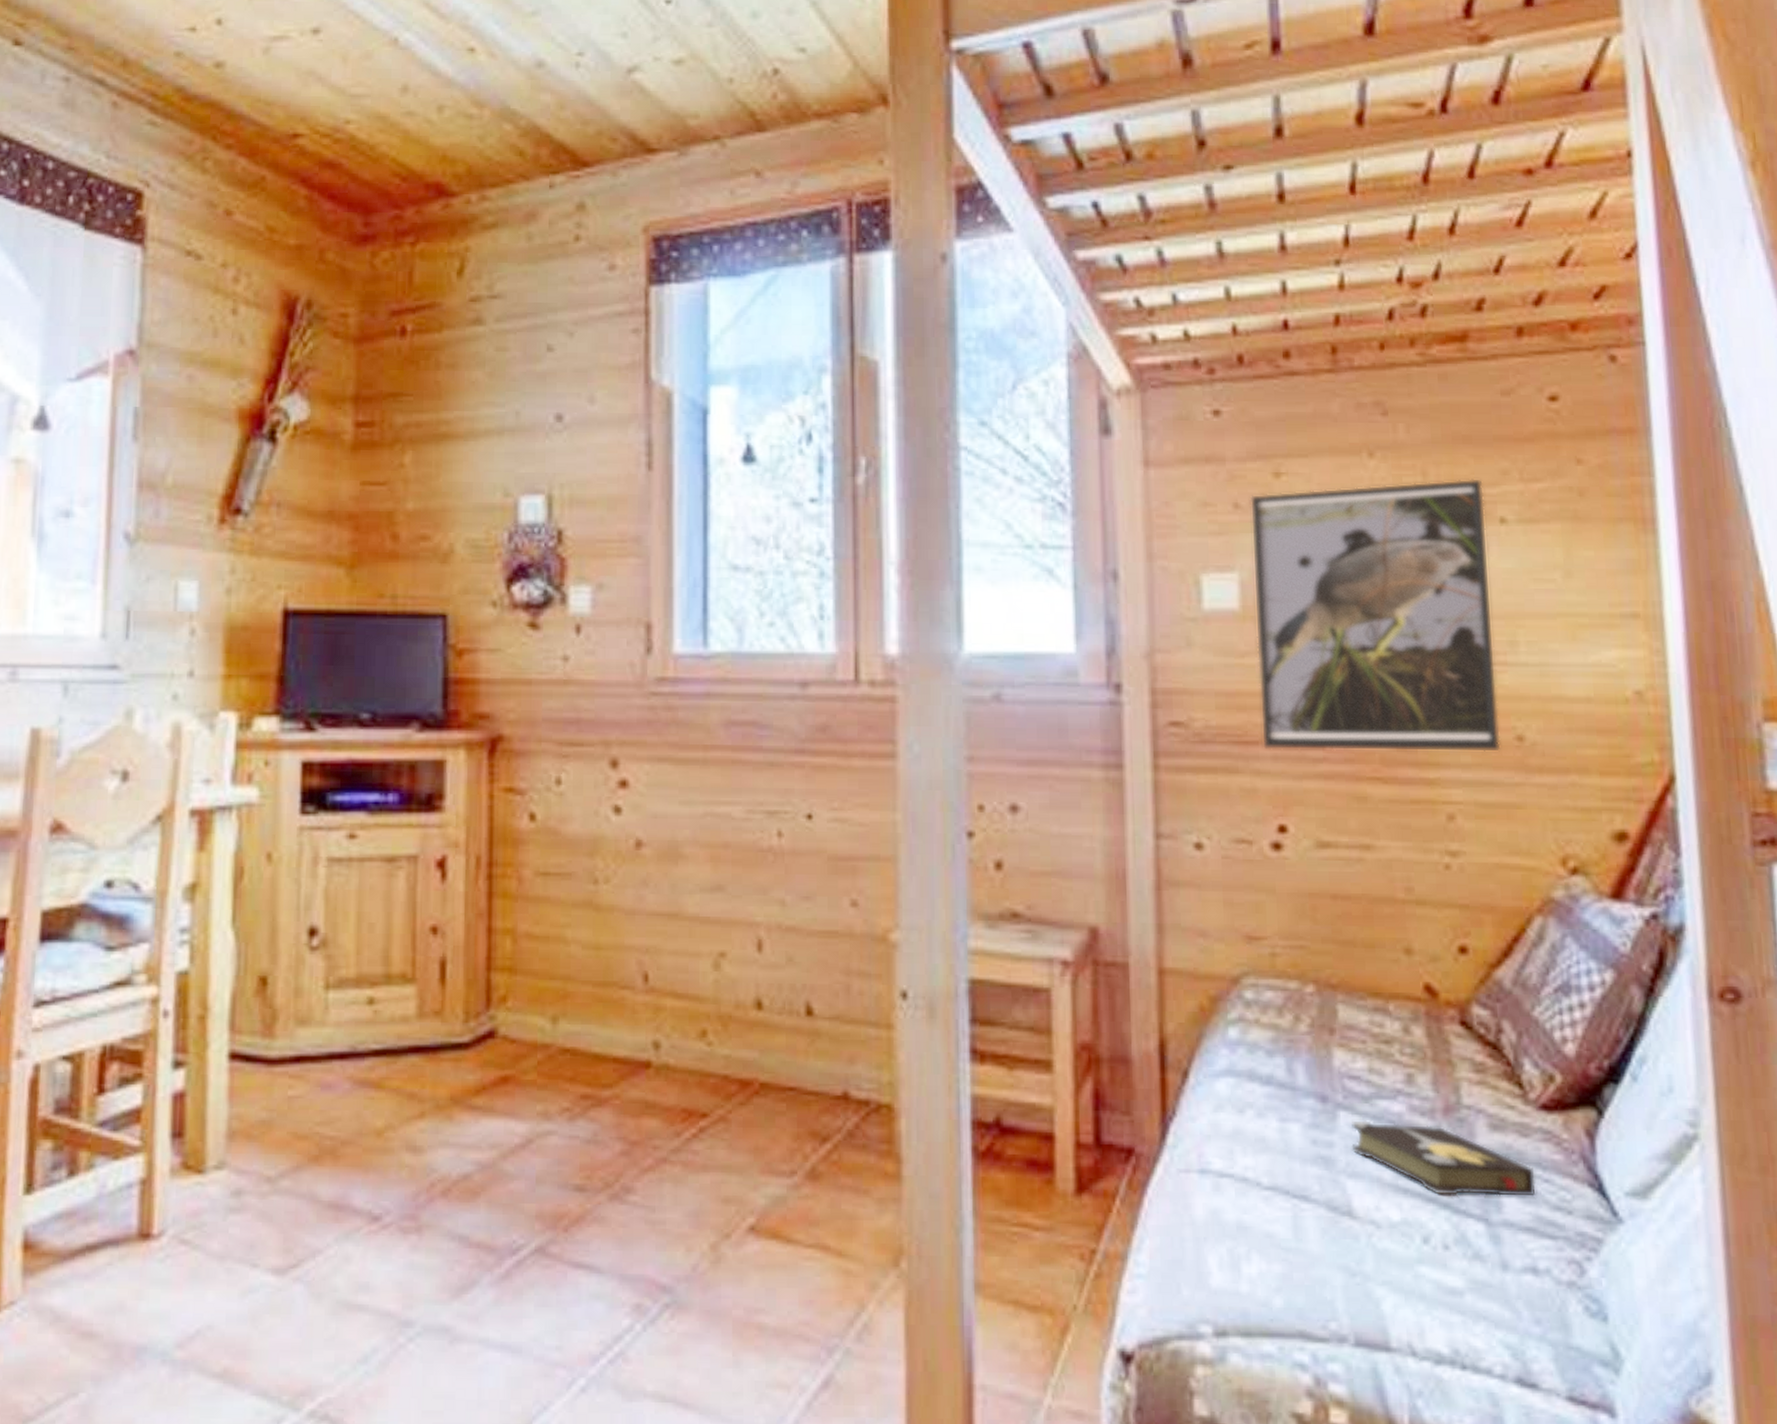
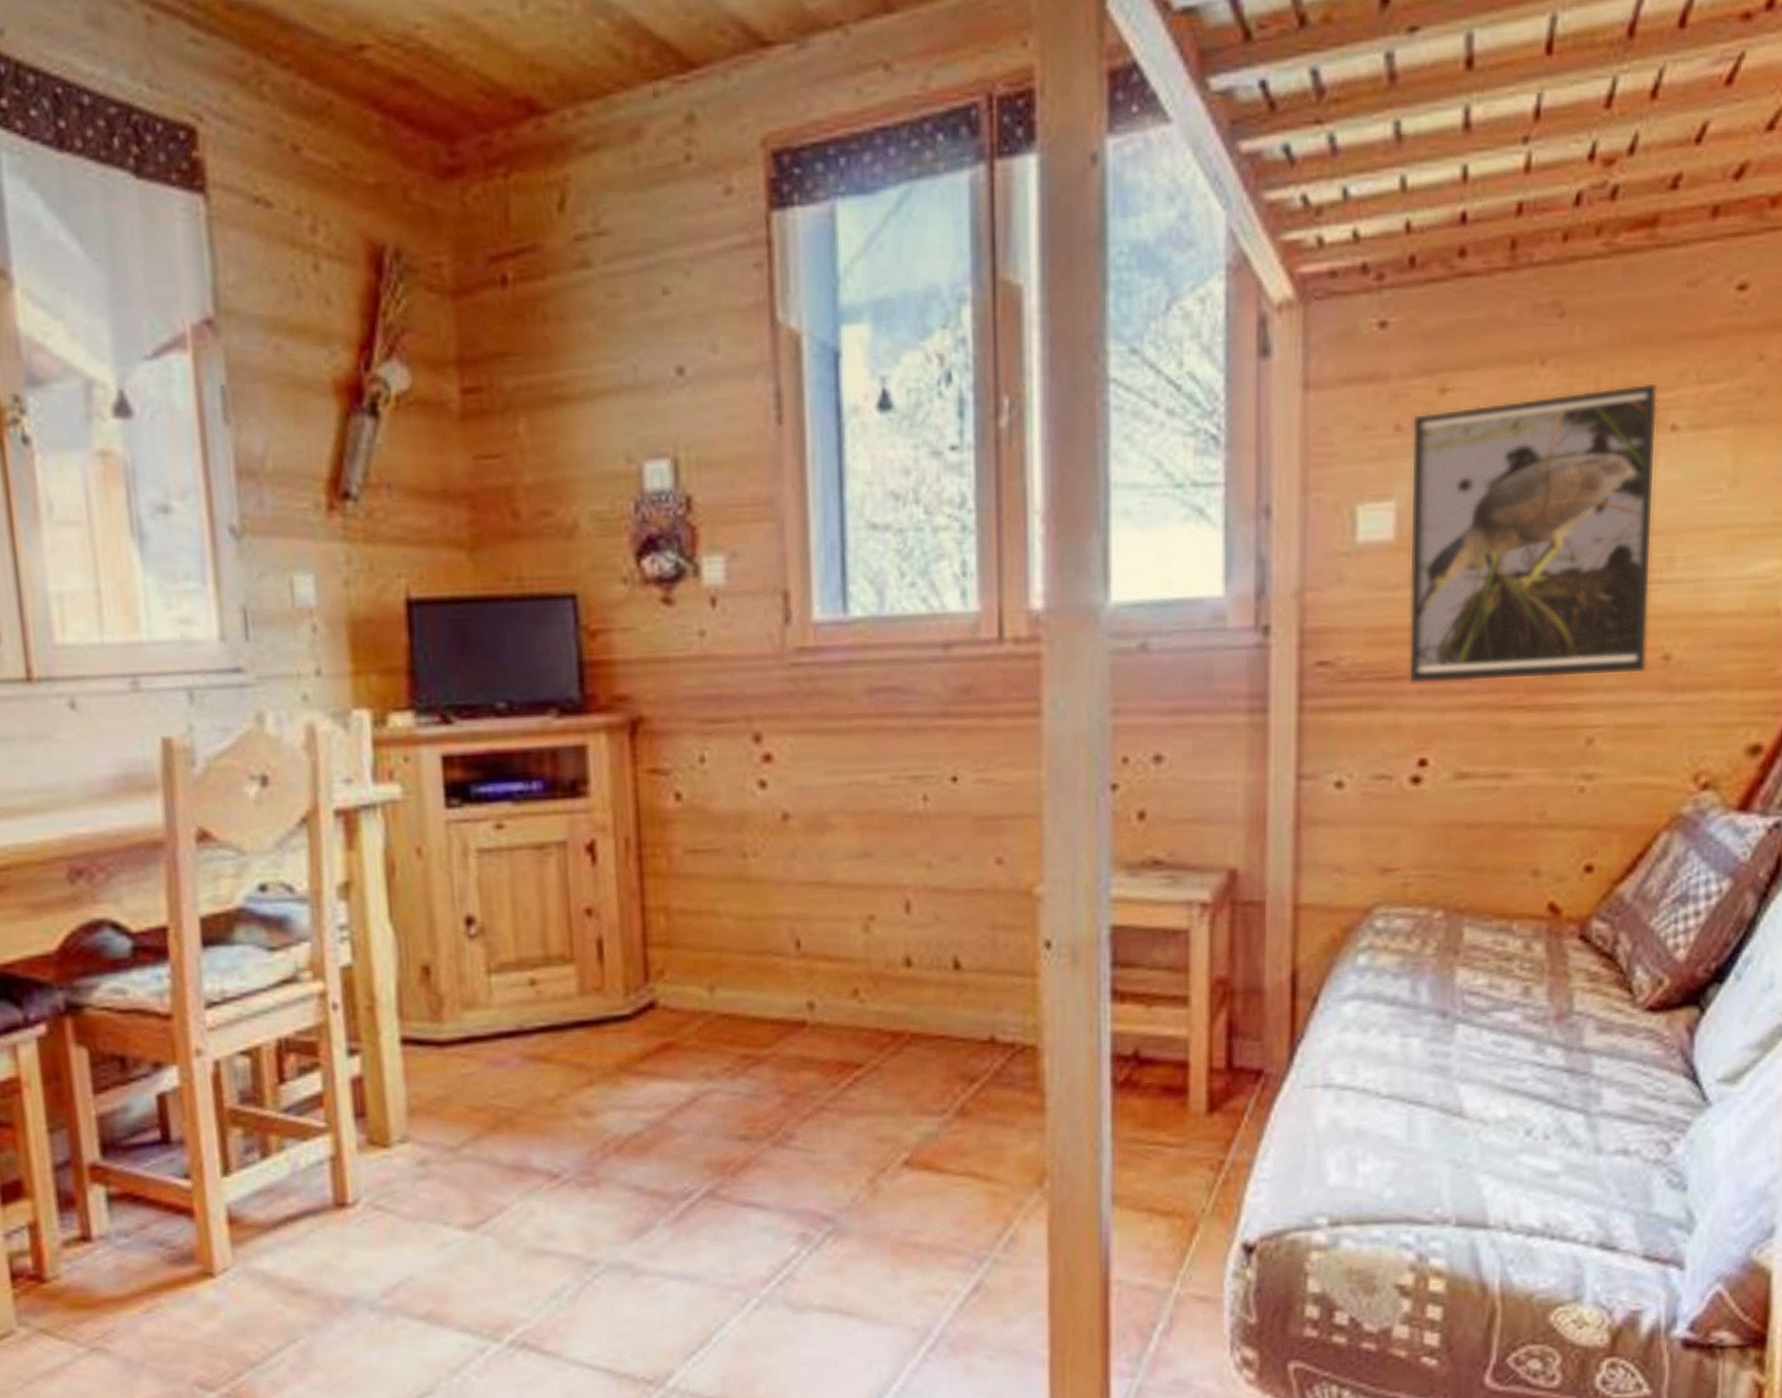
hardback book: present [1351,1120,1536,1196] -> none [1467,1031,1635,1093]

